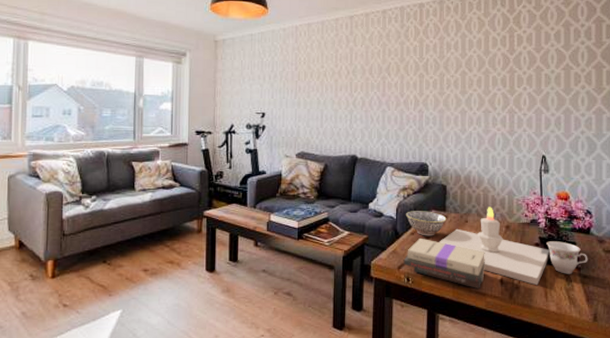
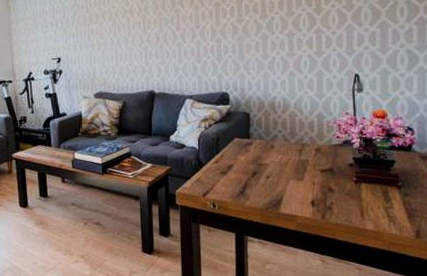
books: present [403,238,485,288] -> none [208,165,294,211]
bowl: present [405,211,447,236] -> none [208,139,251,164]
candle: present [439,207,551,286] -> none [244,131,367,206]
teacup: present [546,241,588,274] -> none [362,160,410,193]

